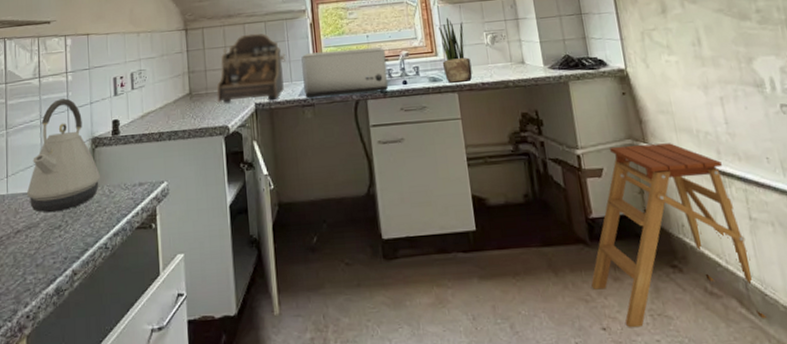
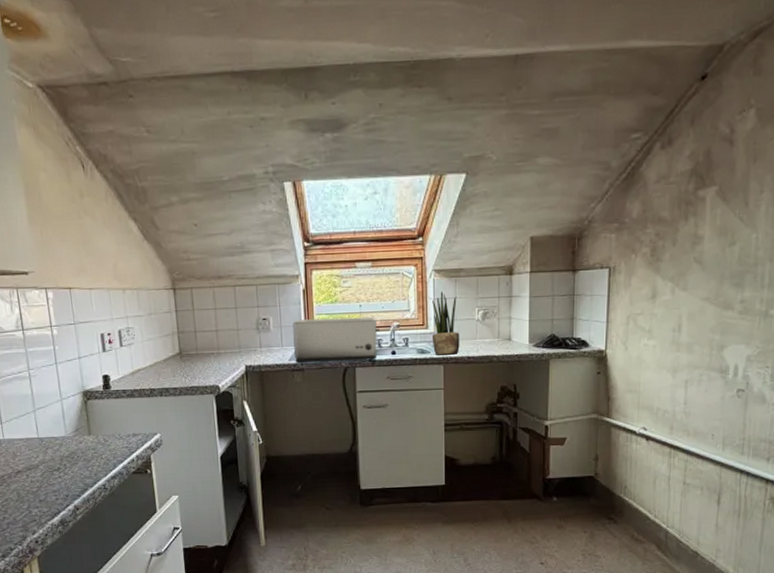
kettle: present [27,98,100,213] -> none [23,352,95,457]
spice rack: present [216,33,286,104] -> none [206,296,278,365]
step ladder: present [591,143,766,328] -> none [538,418,676,563]

